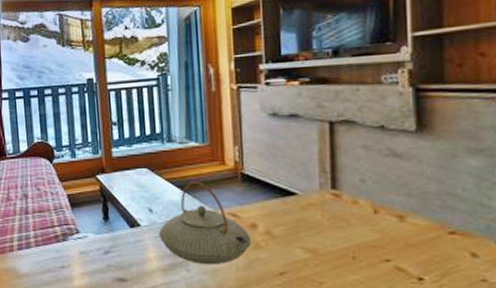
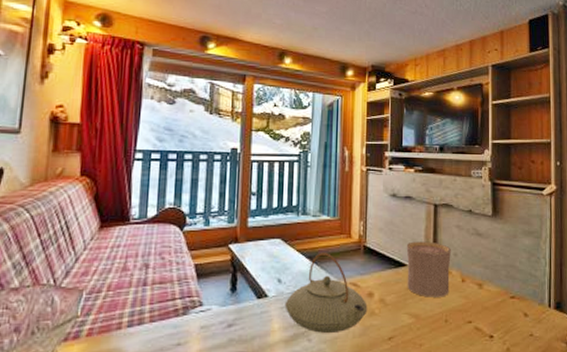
cup: none [294,166,357,231] -> present [406,241,451,298]

